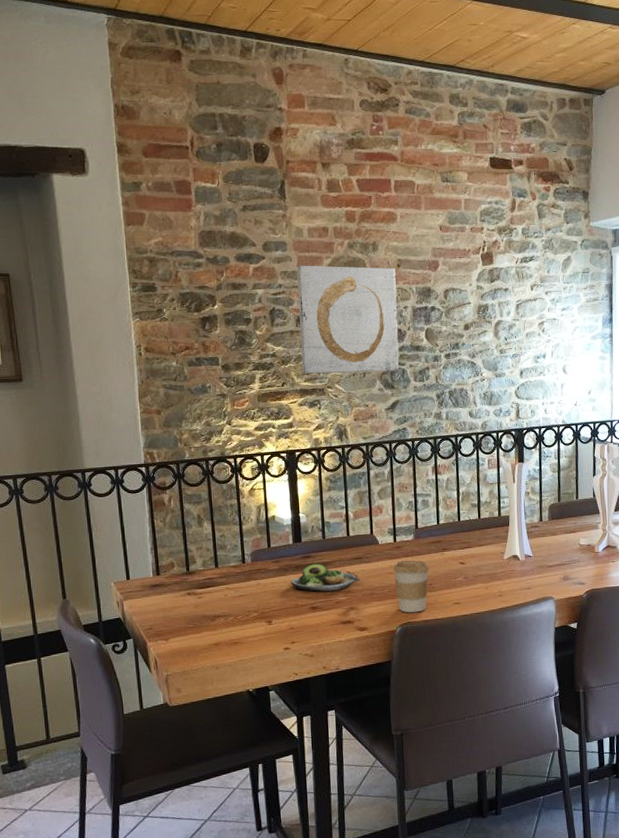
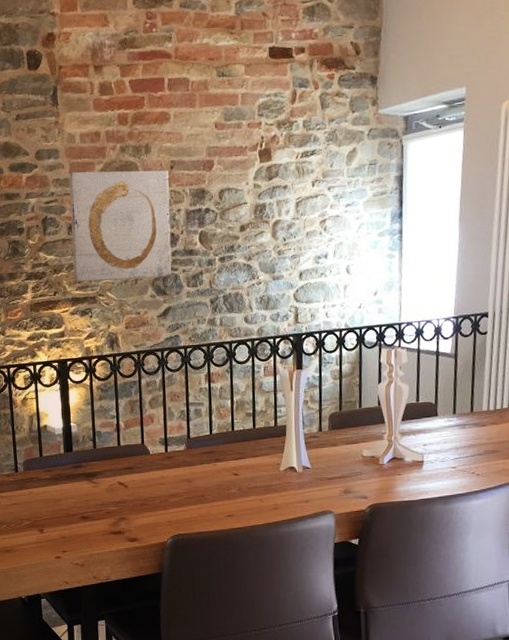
salad plate: present [291,563,362,592] -> none [62,473,132,502]
coffee cup: present [393,560,430,613] -> none [164,470,202,525]

